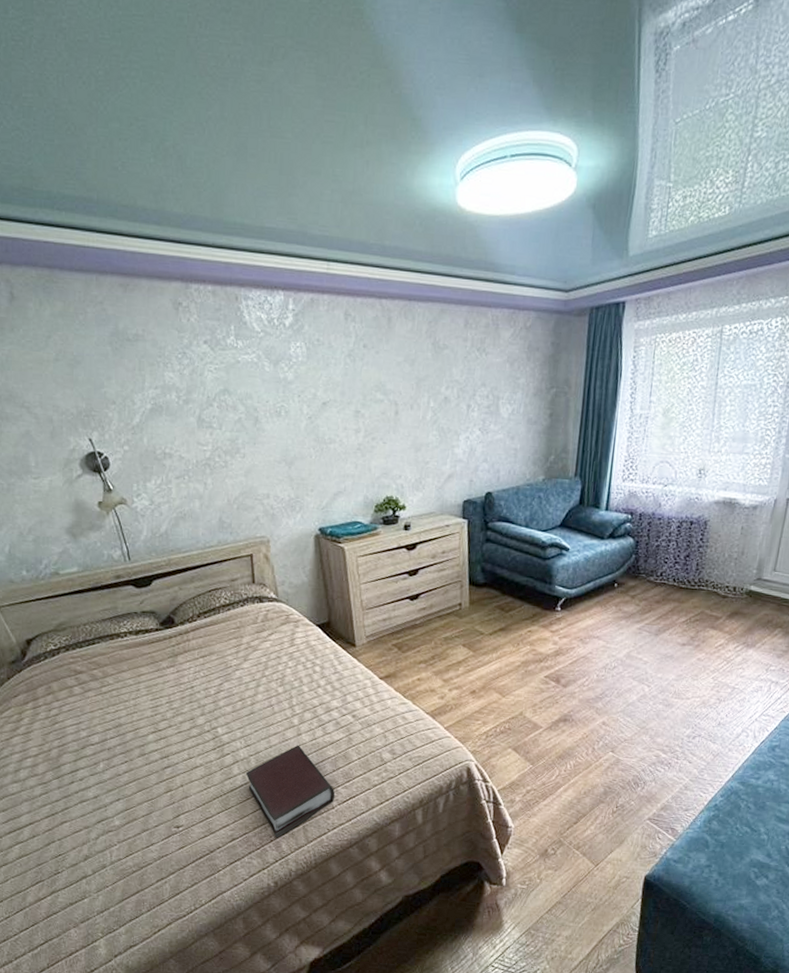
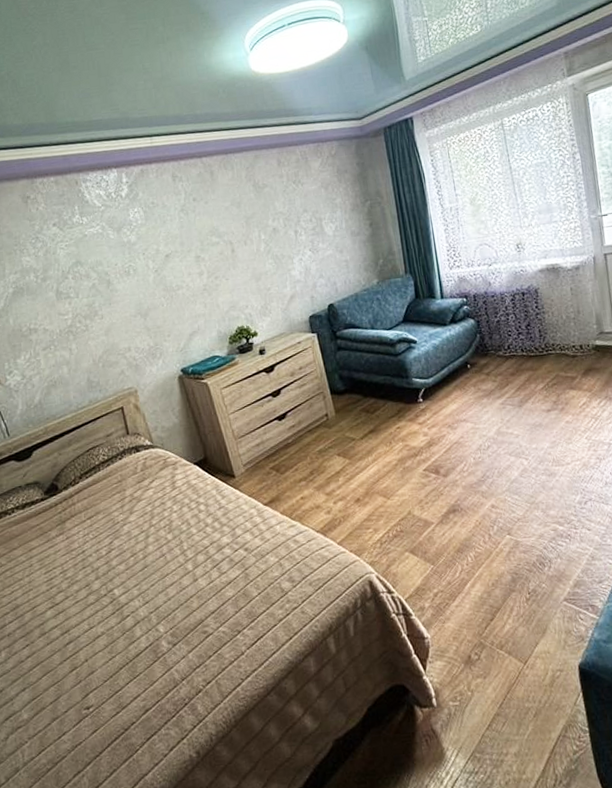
bible: present [245,745,336,838] -> none [148,591,243,700]

